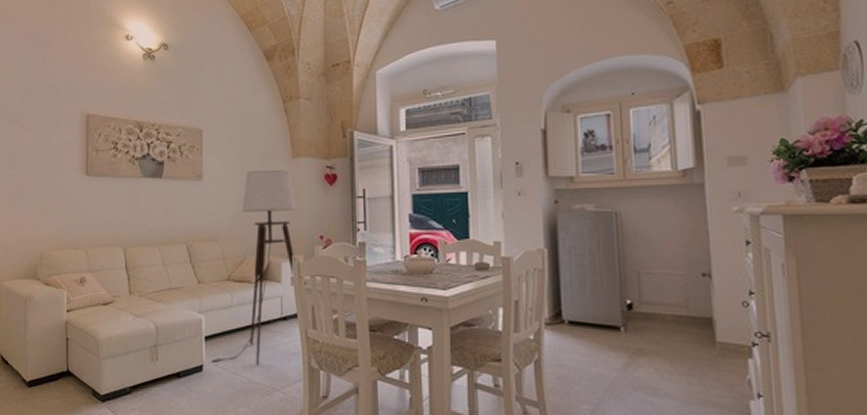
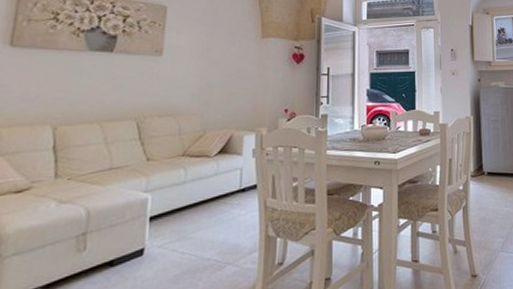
floor lamp: present [210,169,298,365] -> none [154,47,264,244]

